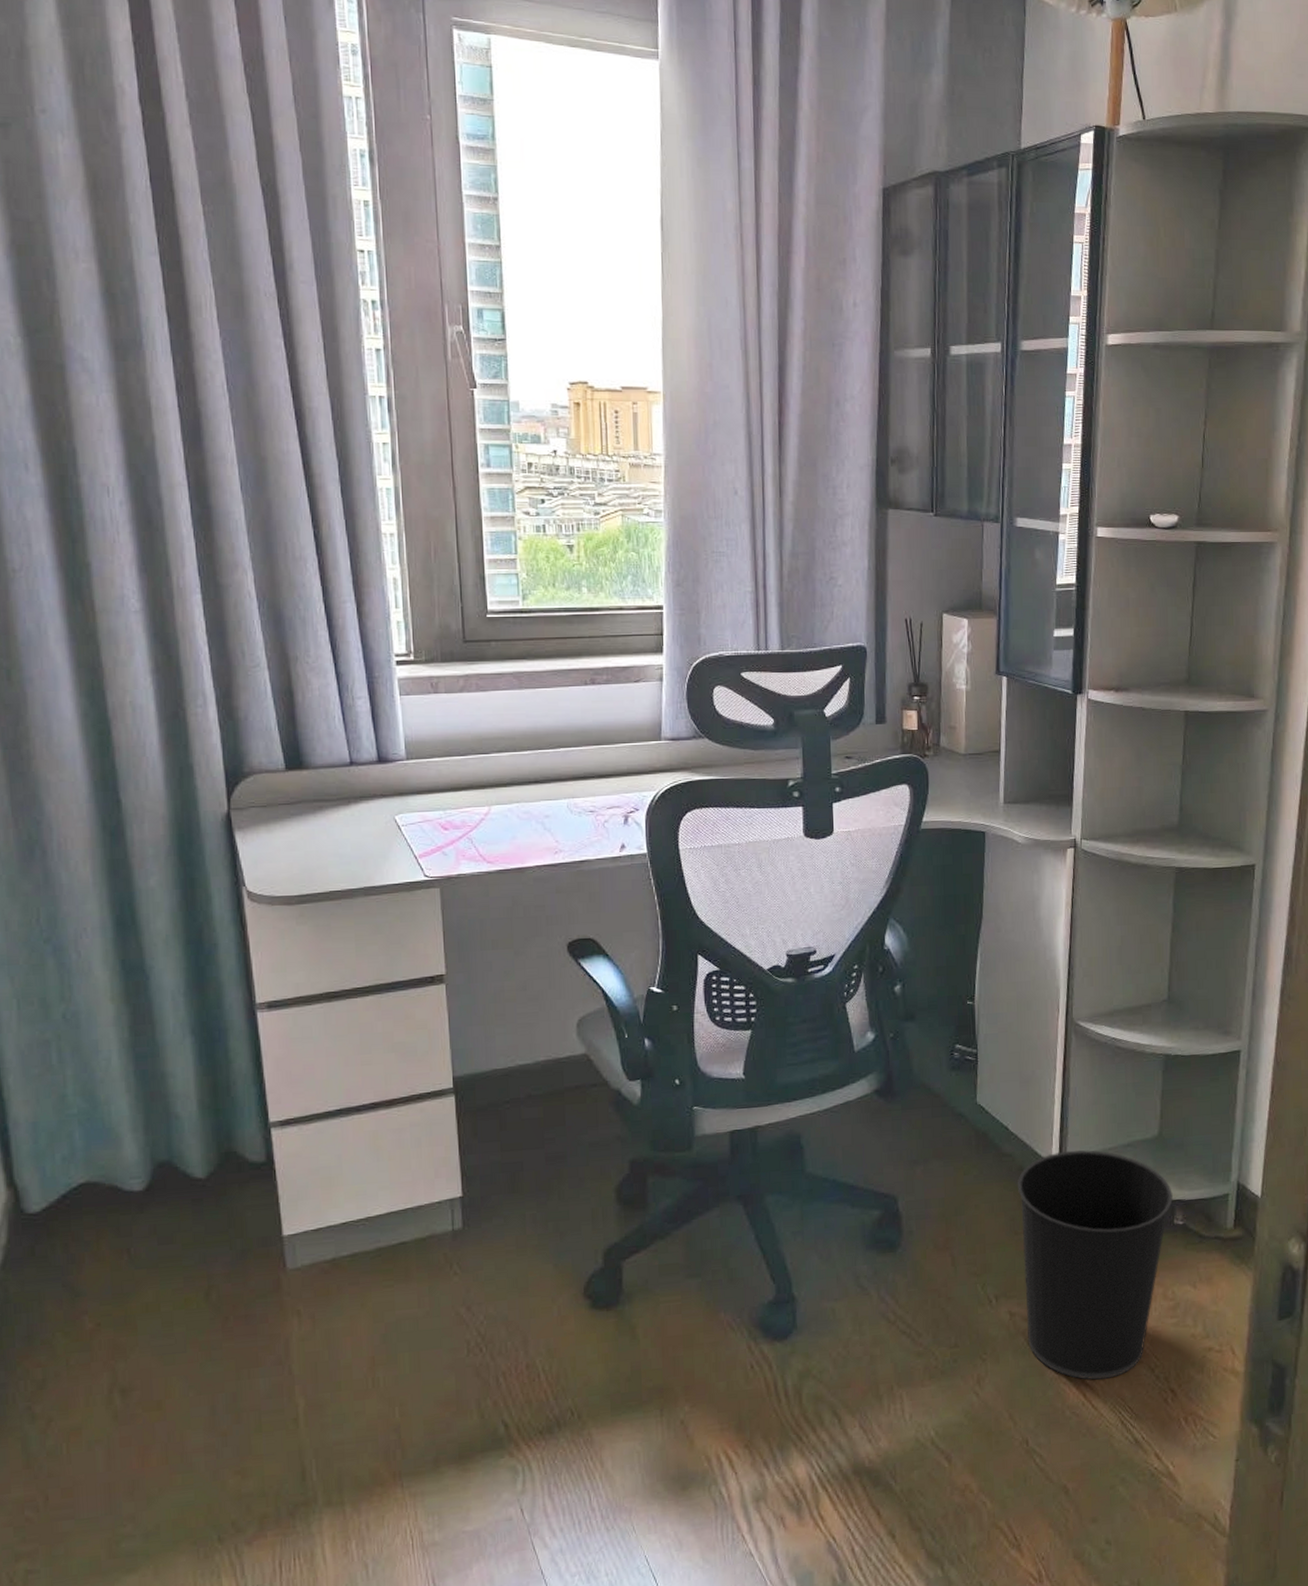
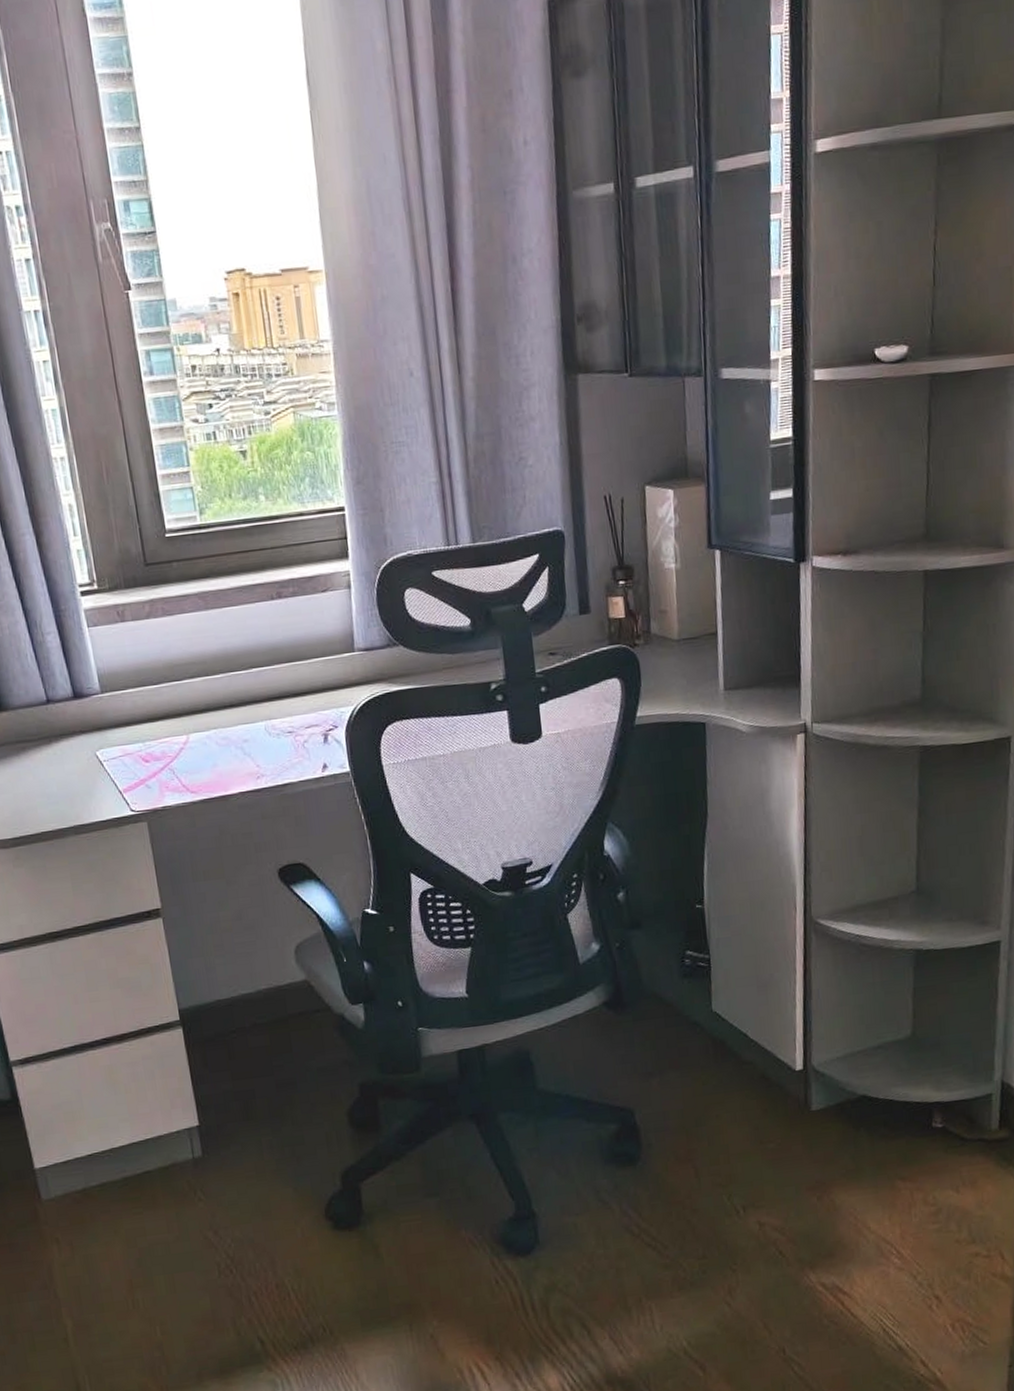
wastebasket: present [1018,1150,1173,1380] -> none [760,1054,930,1288]

